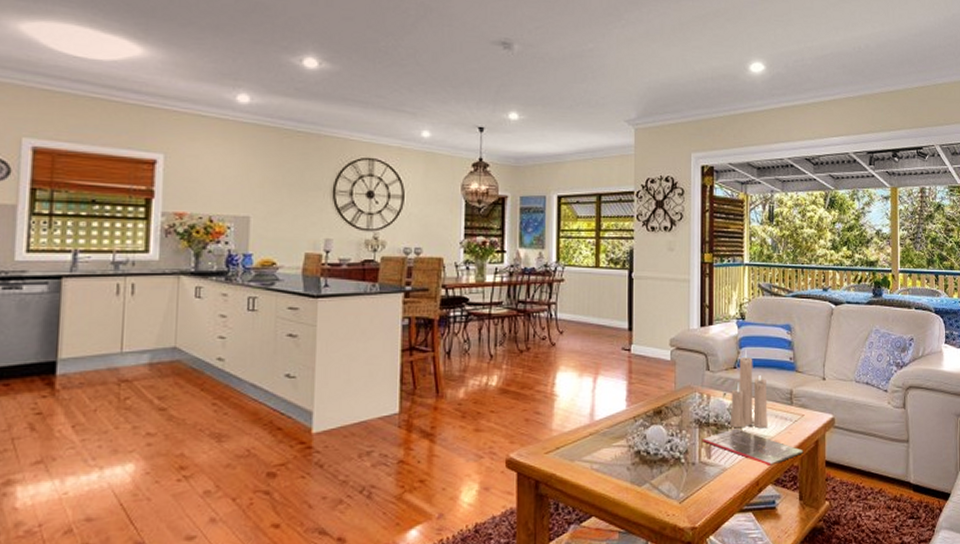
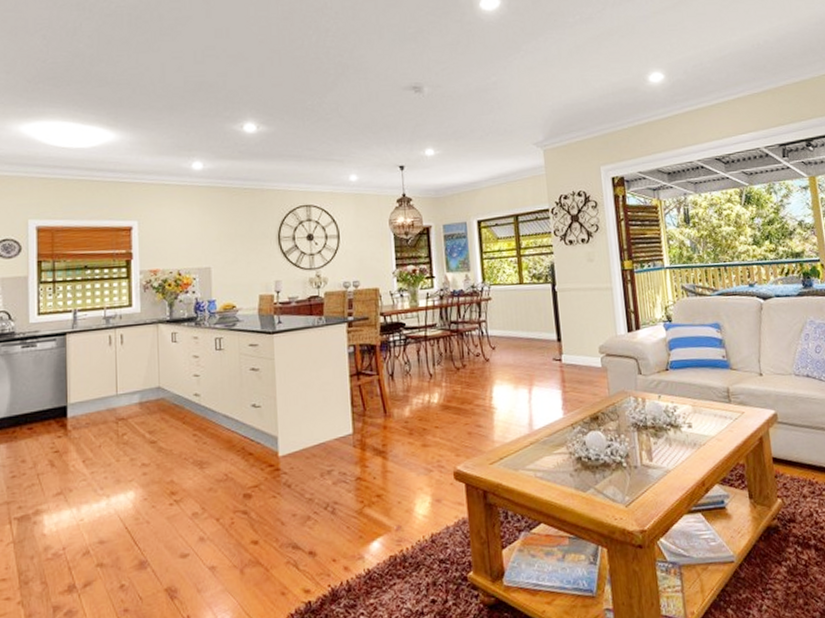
magazine: present [701,428,804,467] -> none [641,429,748,466]
candle: present [730,349,768,428] -> none [666,350,707,430]

